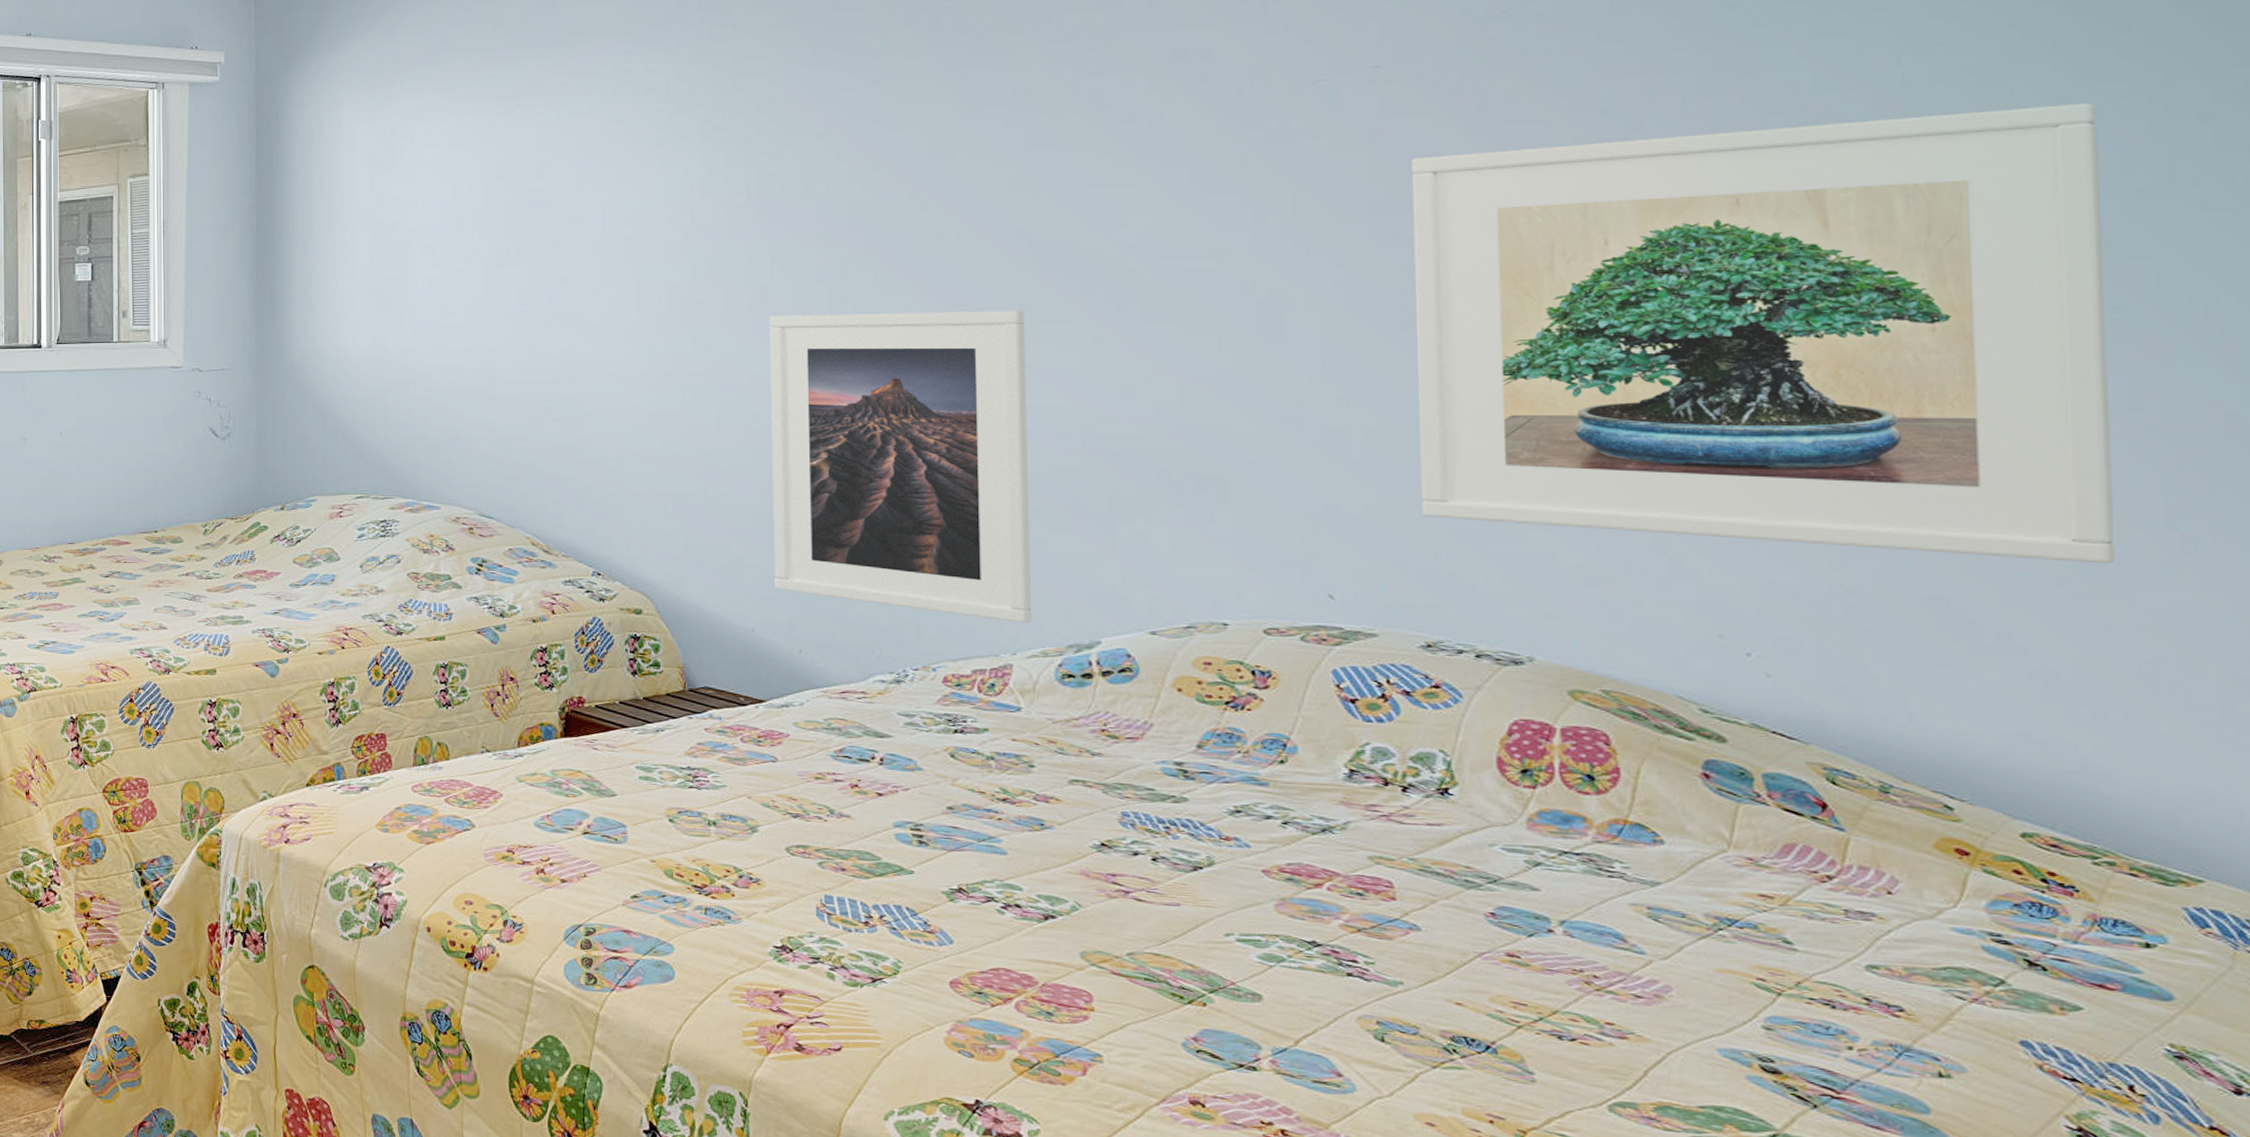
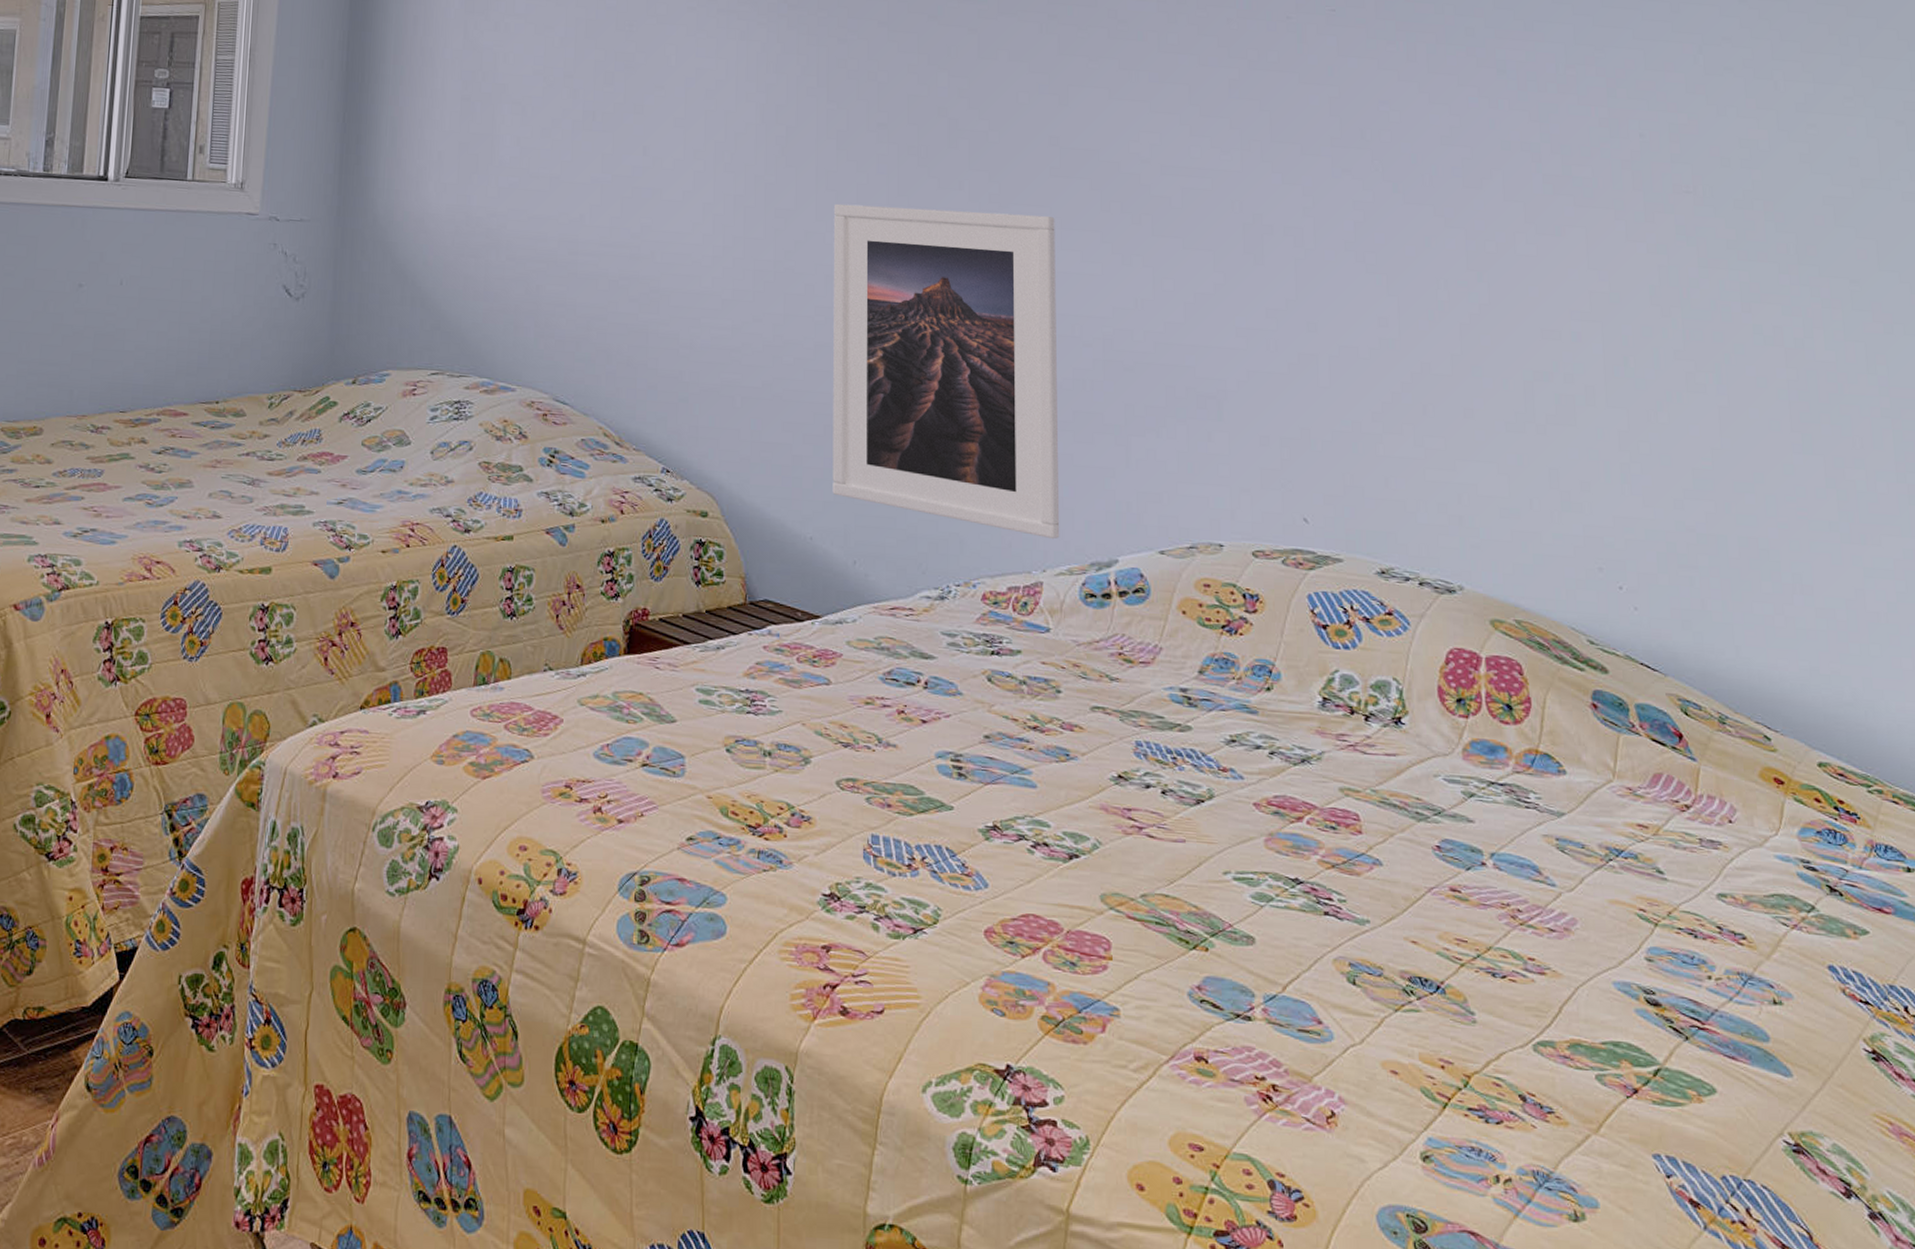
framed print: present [1411,103,2115,564] -> none [1360,98,1866,511]

